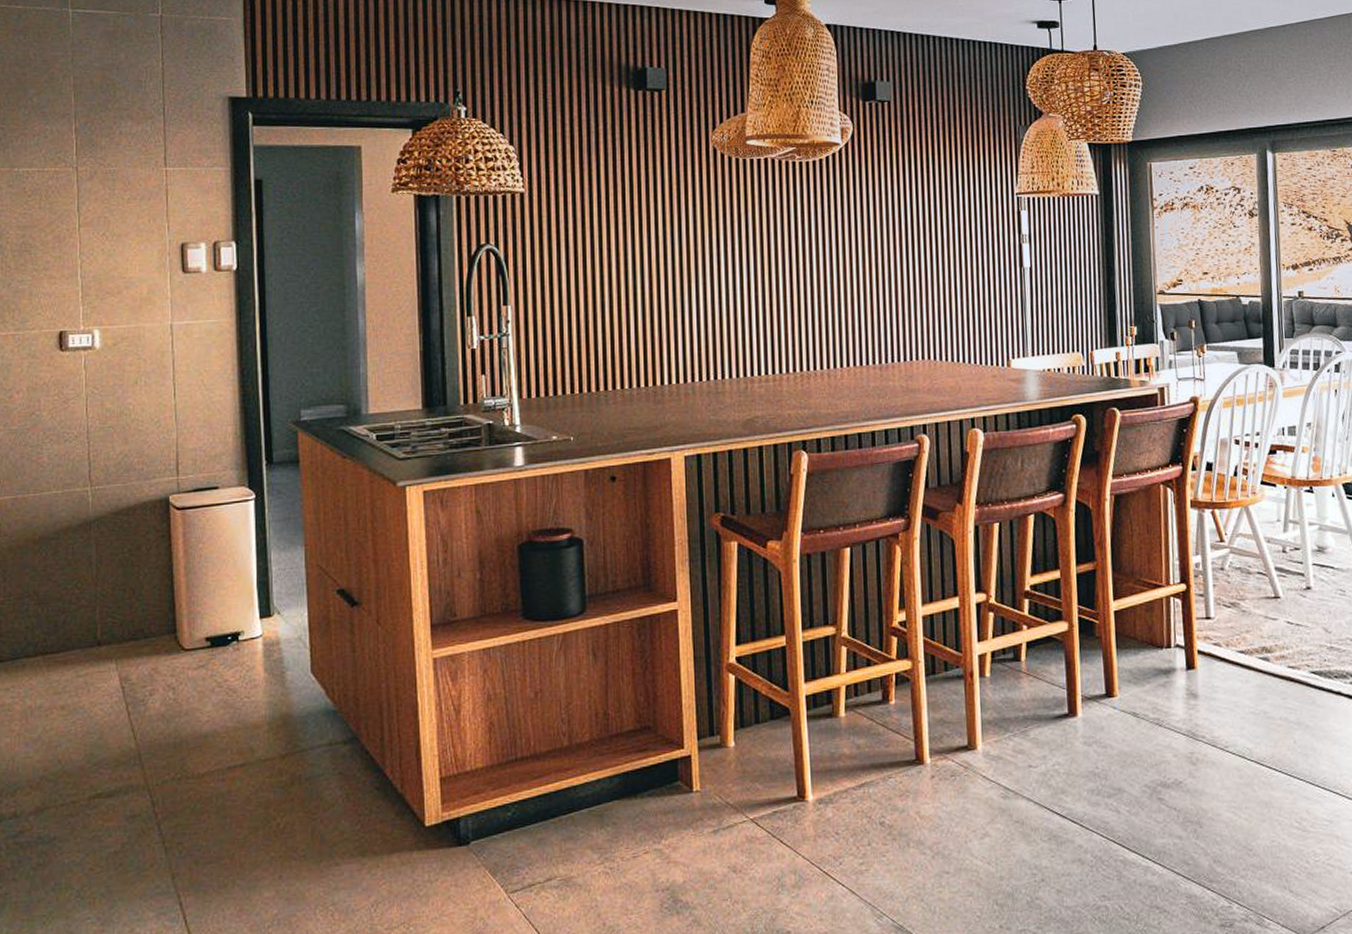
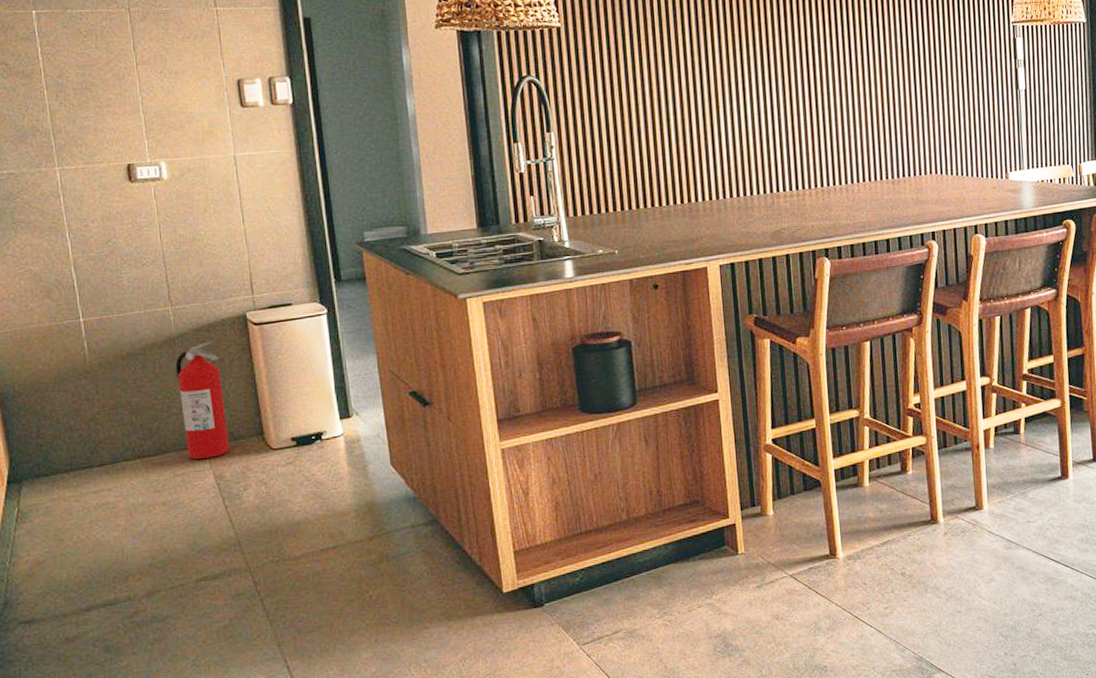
fire extinguisher: none [89,526,139,658] -> present [175,341,230,459]

